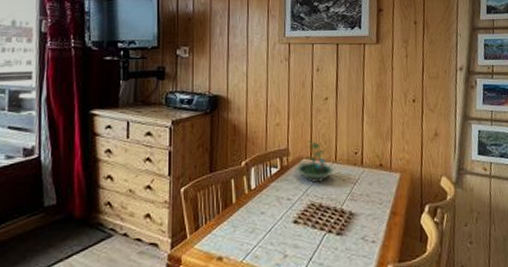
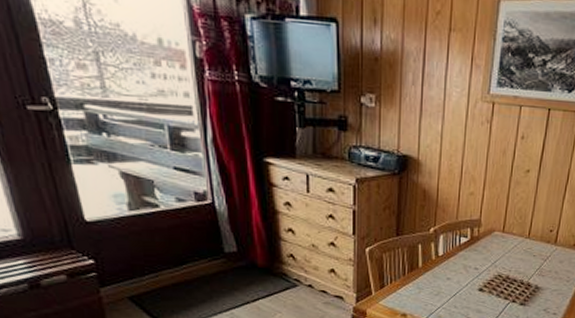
terrarium: present [295,140,334,183] -> none [486,213,526,256]

